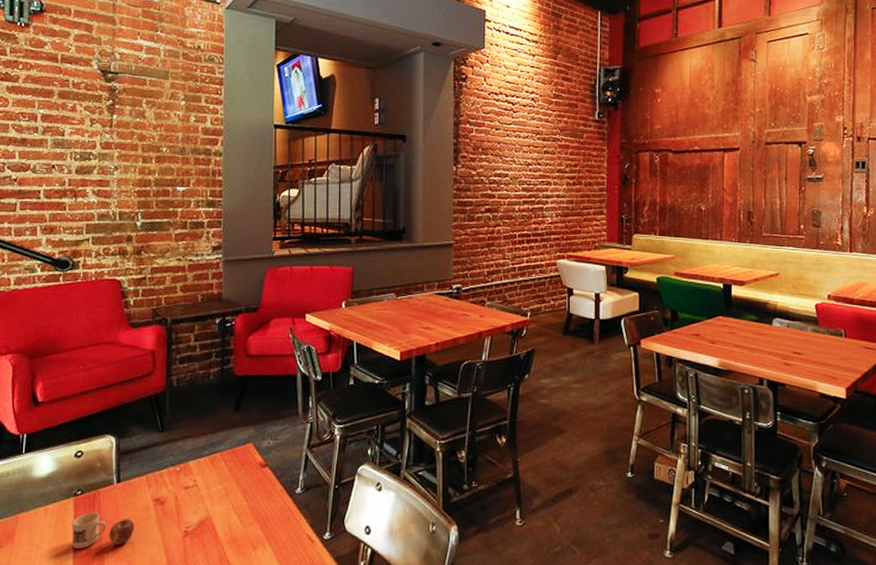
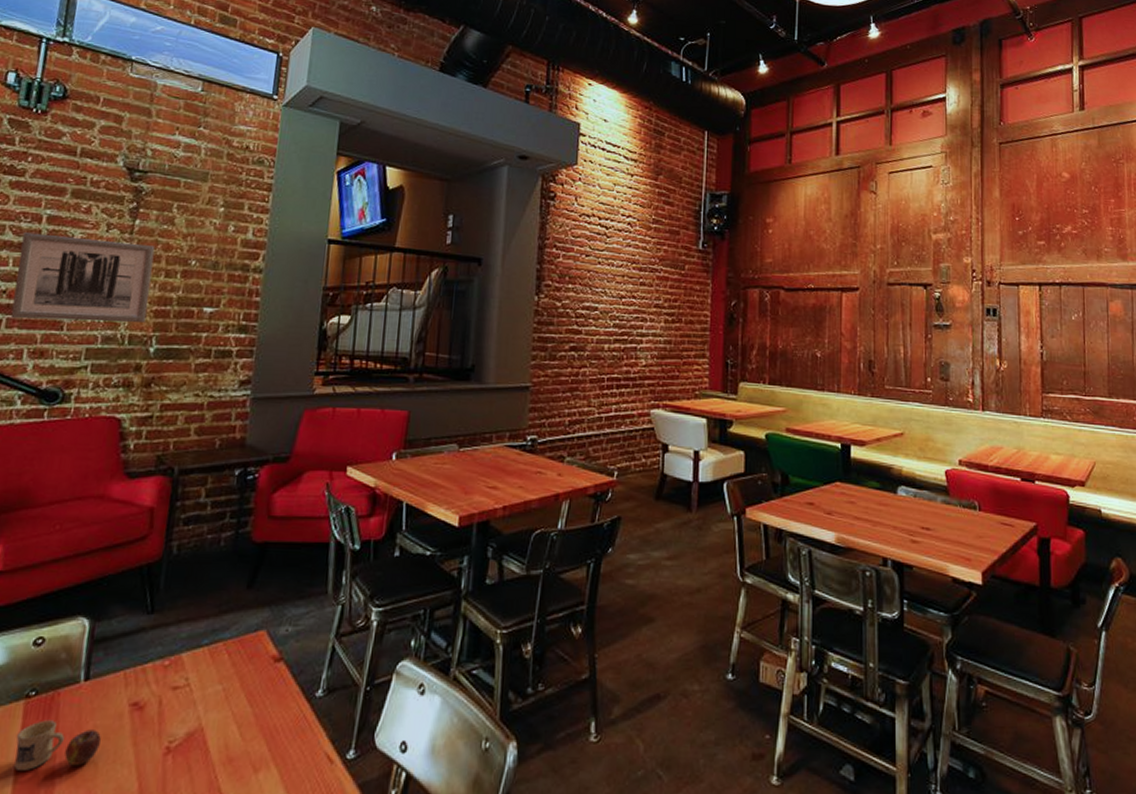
wall art: none [23,130,132,202] -> present [10,232,155,323]

